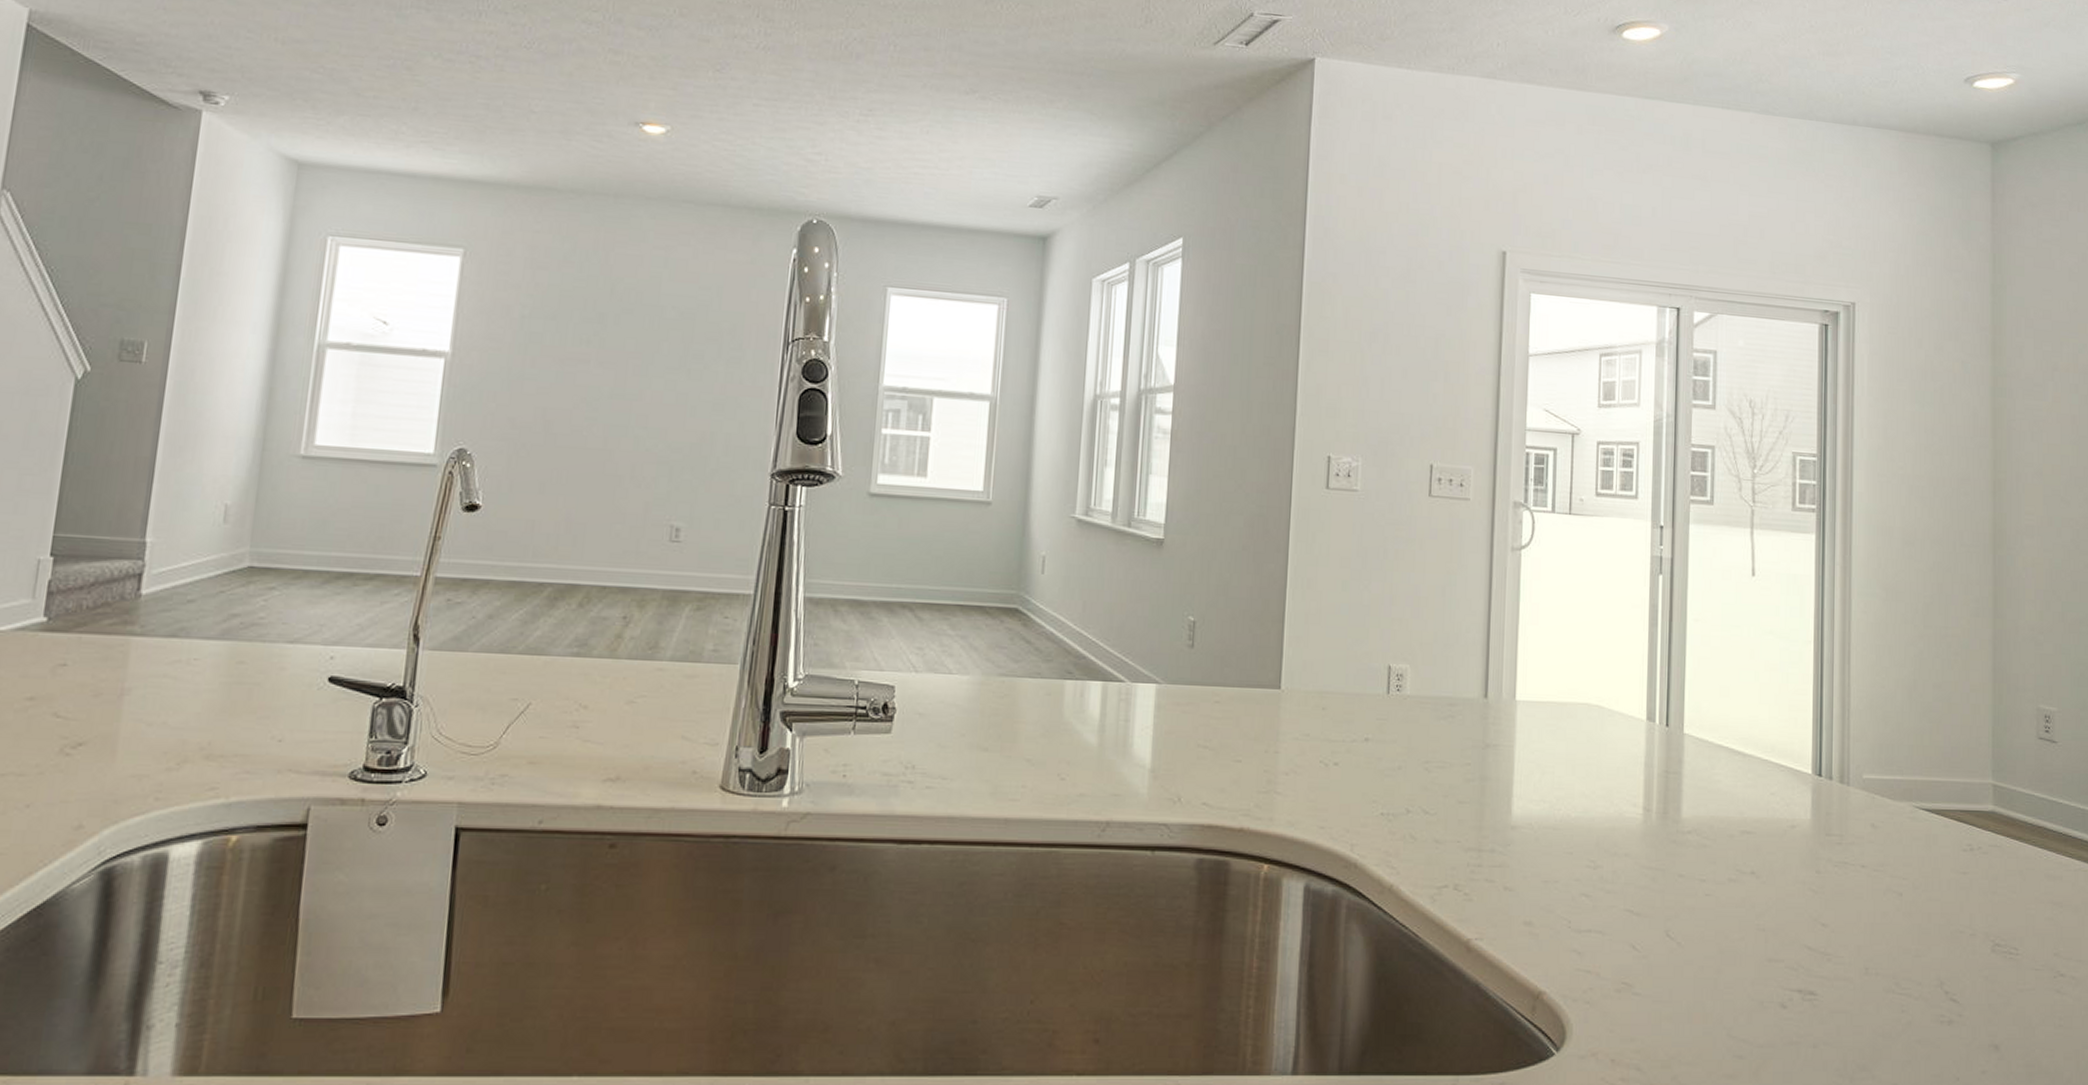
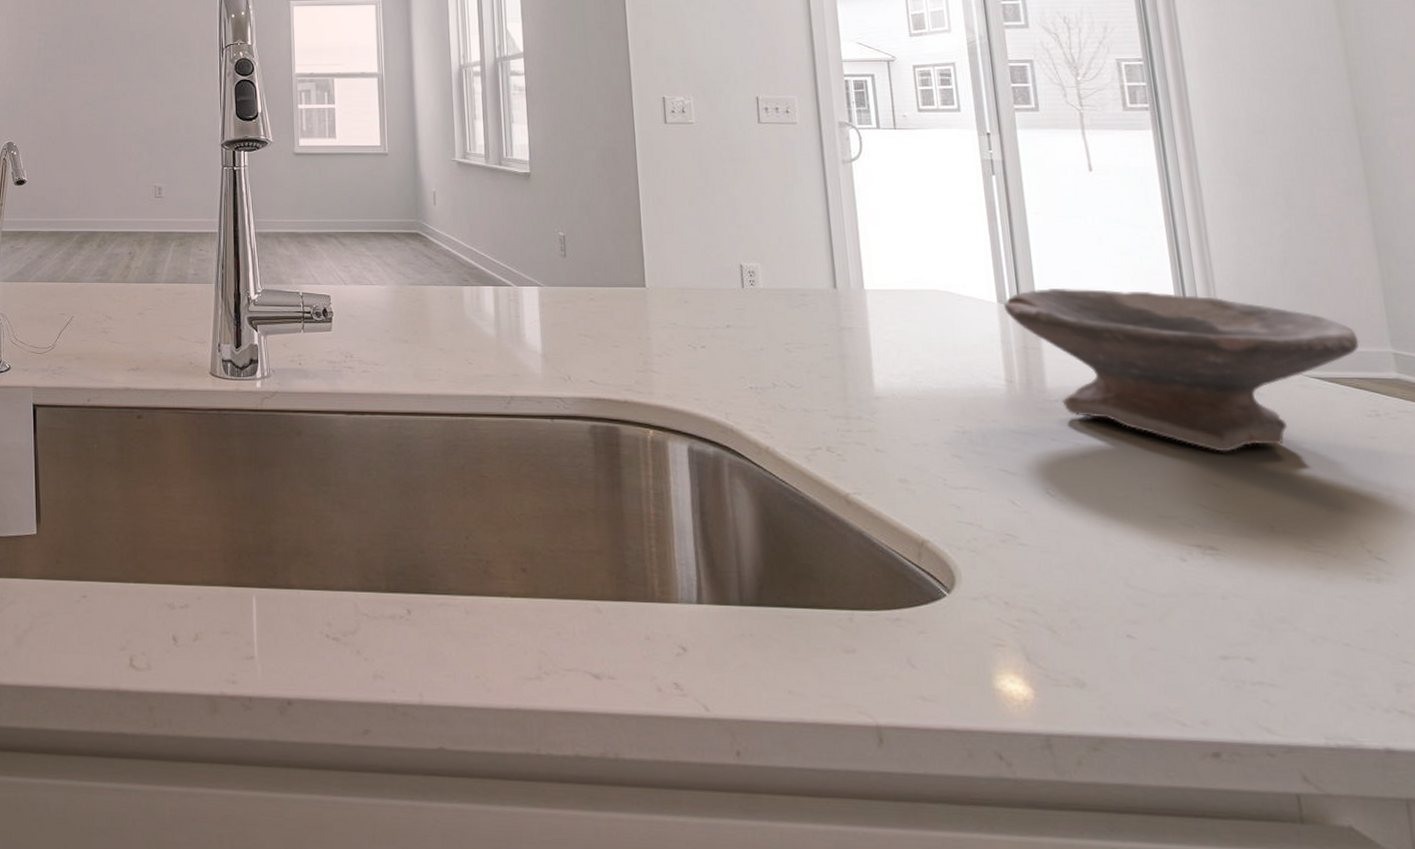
bowl: none [1652,705,1966,889] -> present [1004,287,1359,452]

